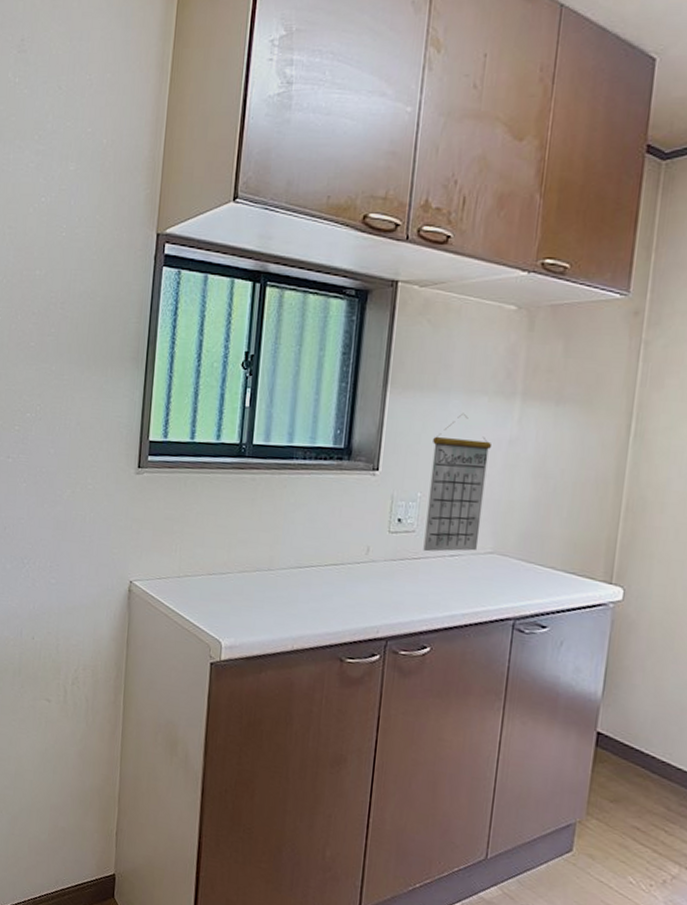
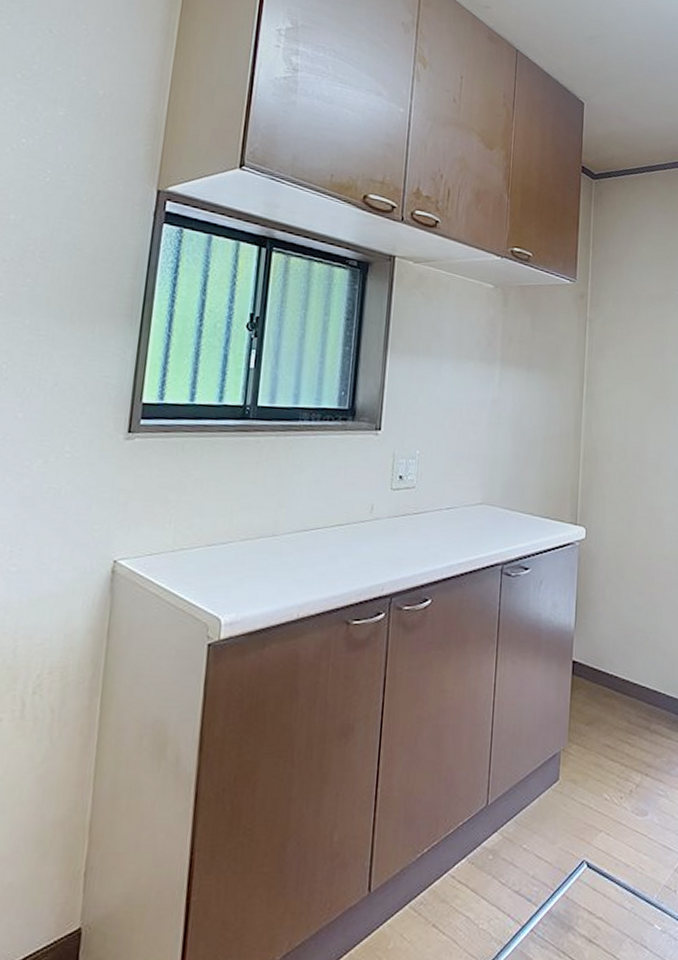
calendar: present [423,413,493,552] -> none [422,376,479,506]

